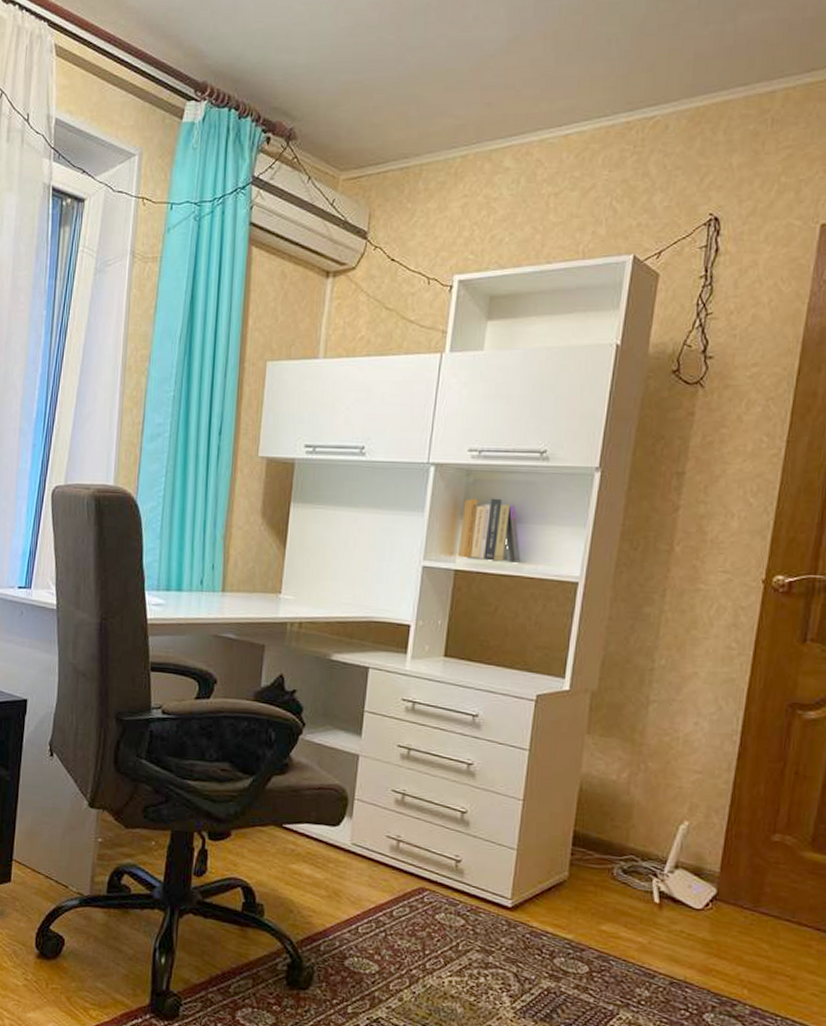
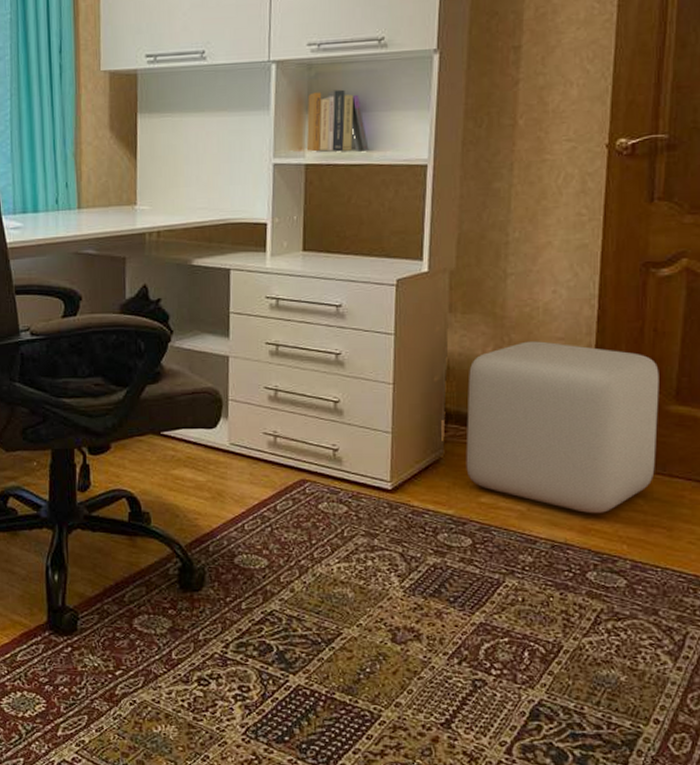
pouf: none [589,771,797,955] -> present [466,341,659,514]

